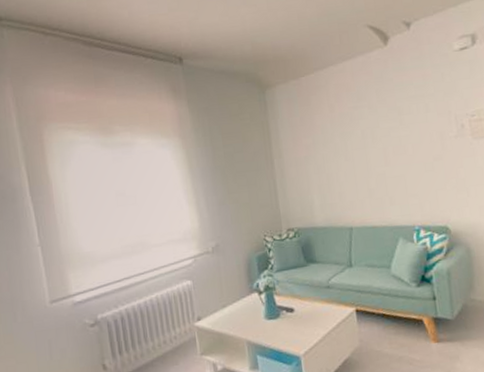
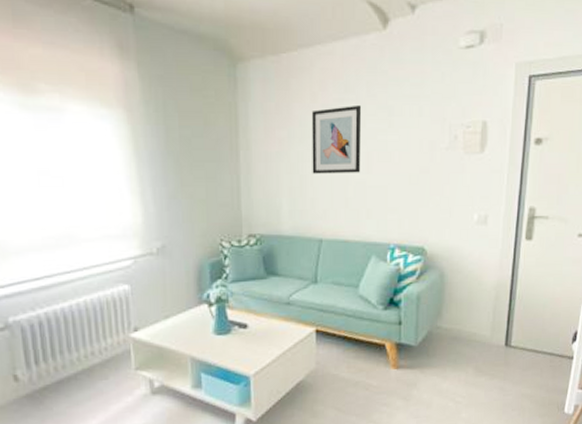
wall art: none [331,109,380,172] -> present [311,104,361,174]

